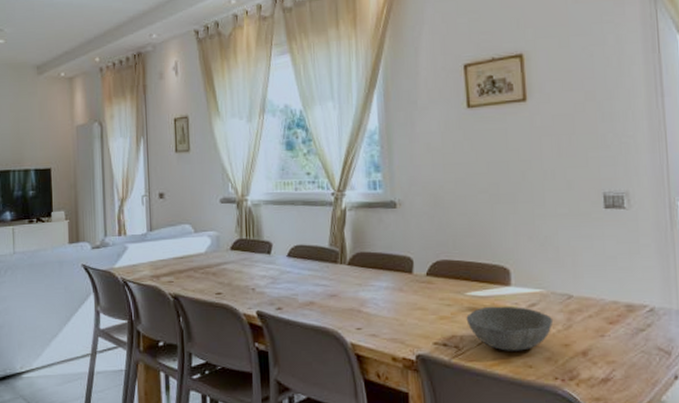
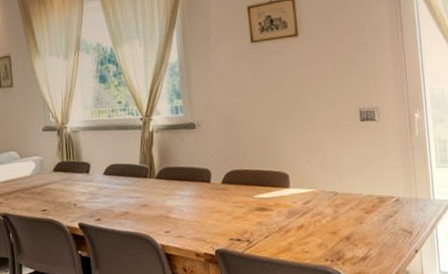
bowl: present [466,306,554,351] -> none [255,204,324,241]

